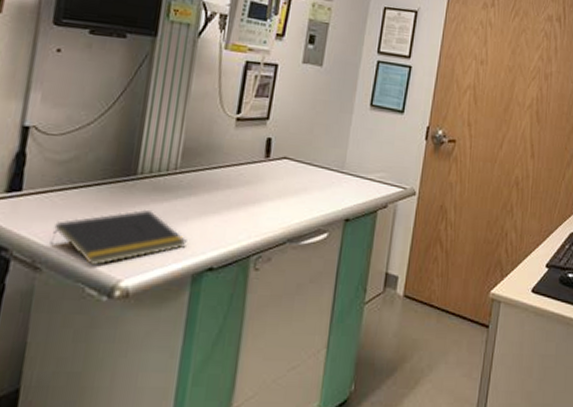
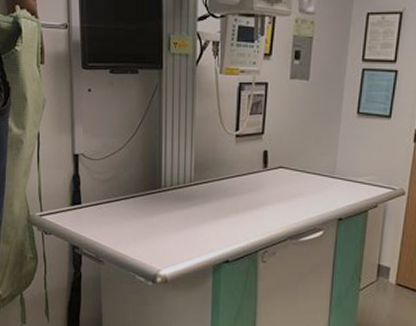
notepad: present [50,209,187,267] -> none [106,215,206,260]

